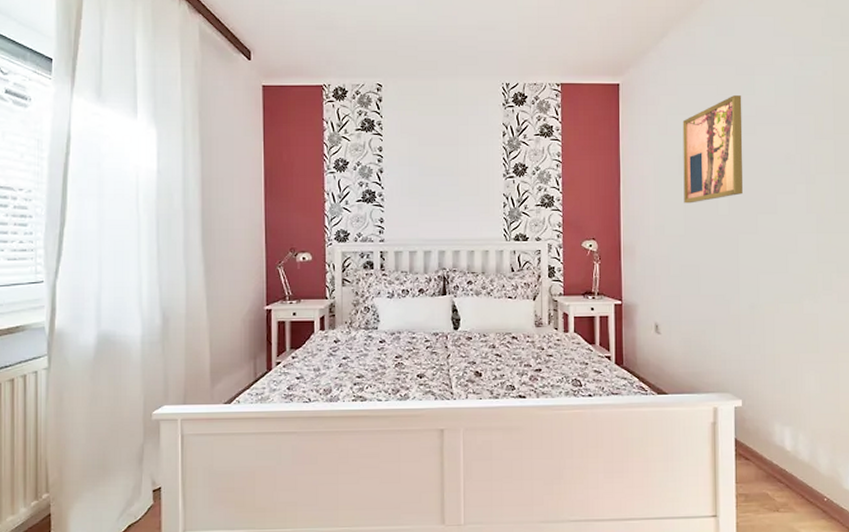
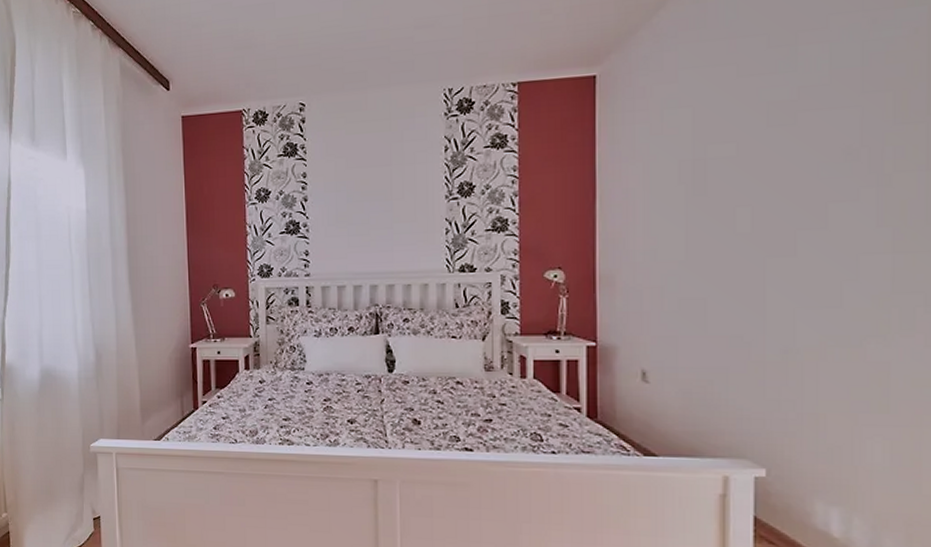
wall art: present [682,95,743,204] -> none [685,74,776,221]

